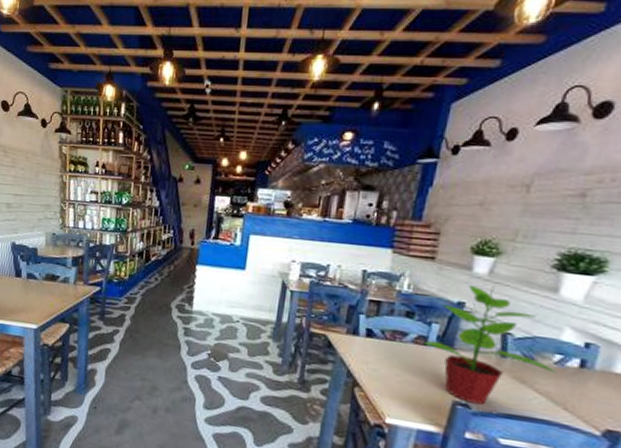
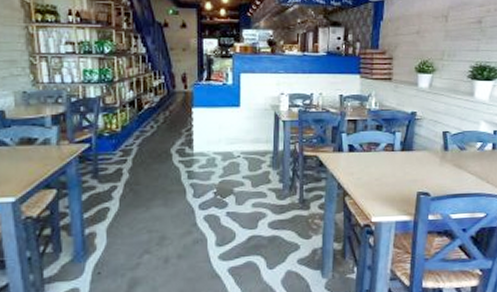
potted plant: present [423,285,557,405] -> none [391,95,480,191]

